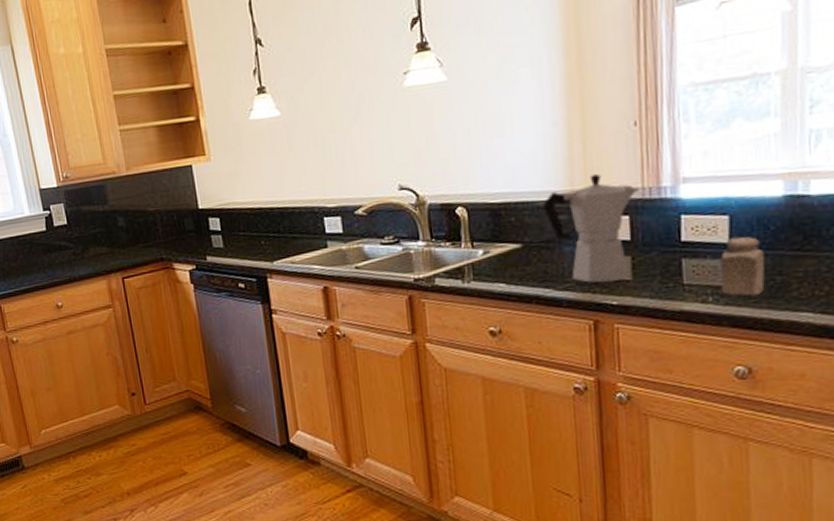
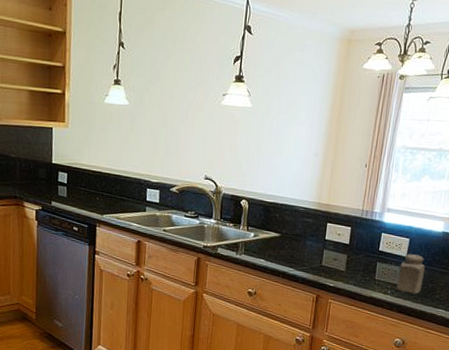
moka pot: present [543,173,640,283] -> none [298,194,361,271]

